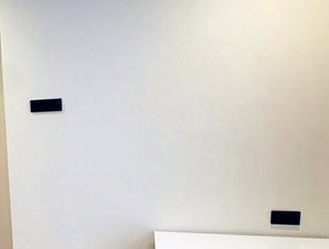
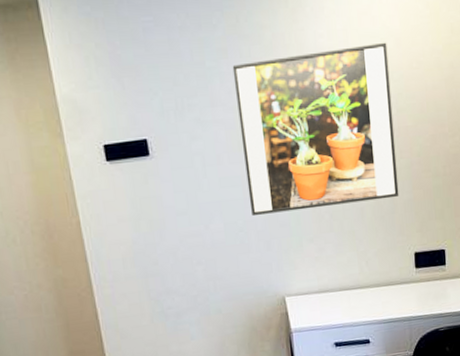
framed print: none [133,33,267,164] -> present [232,42,399,215]

